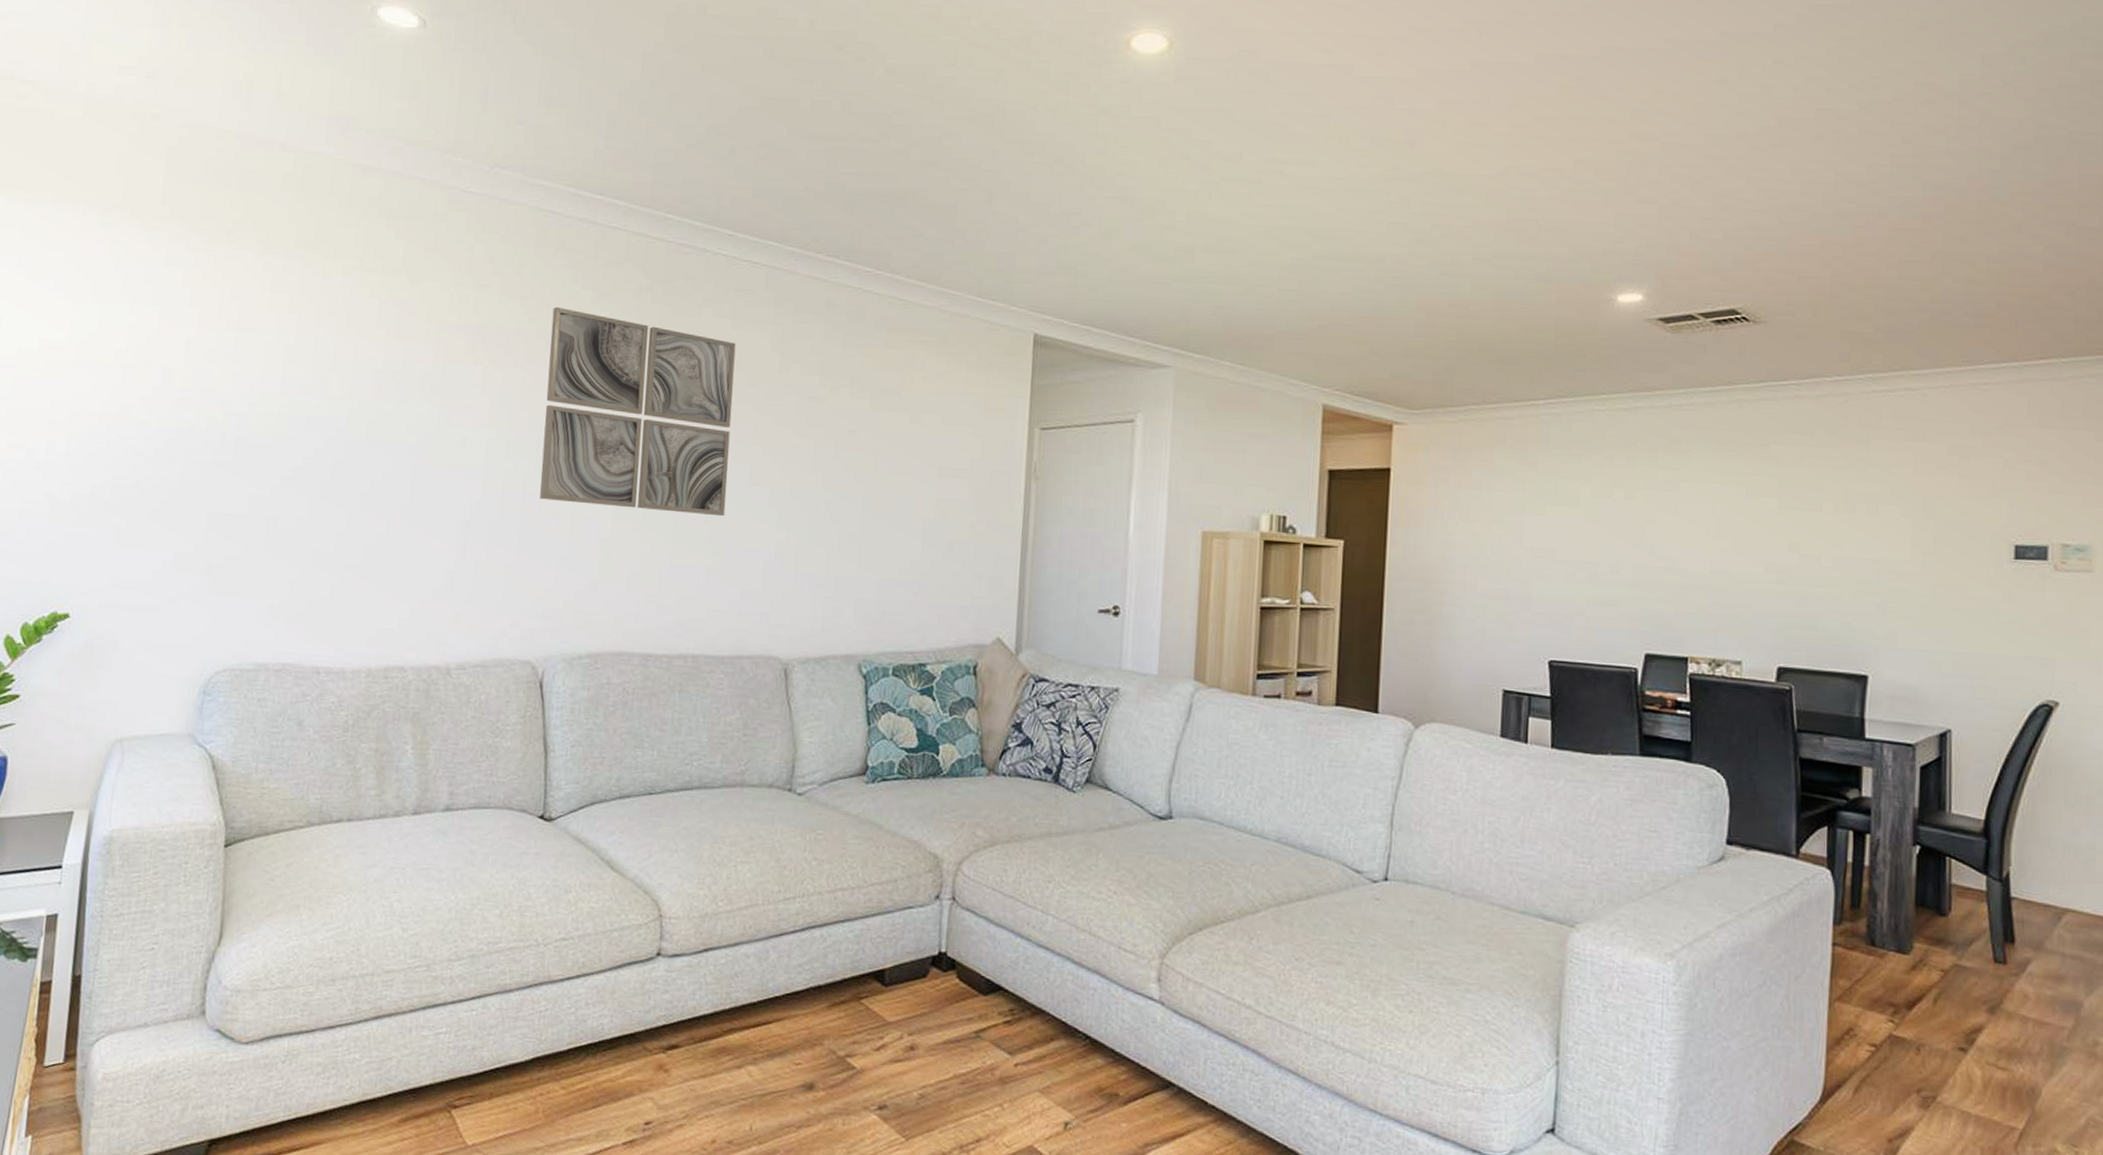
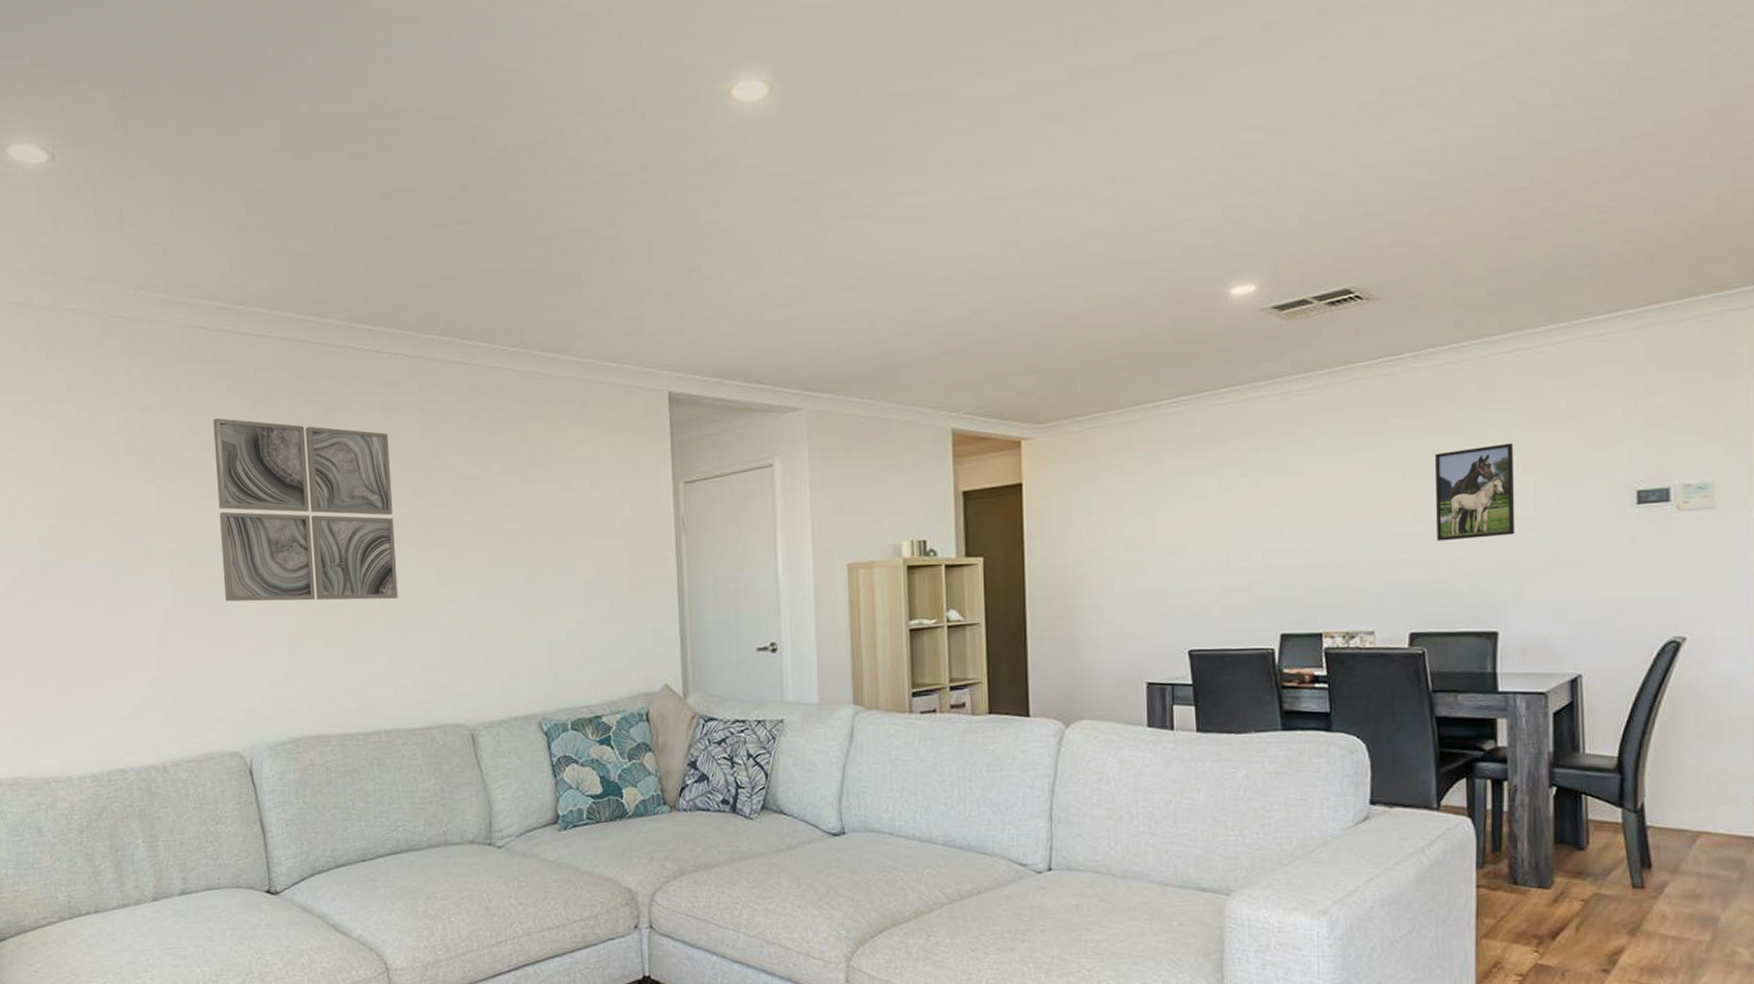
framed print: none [1811,482,1893,577] -> present [1434,443,1515,541]

